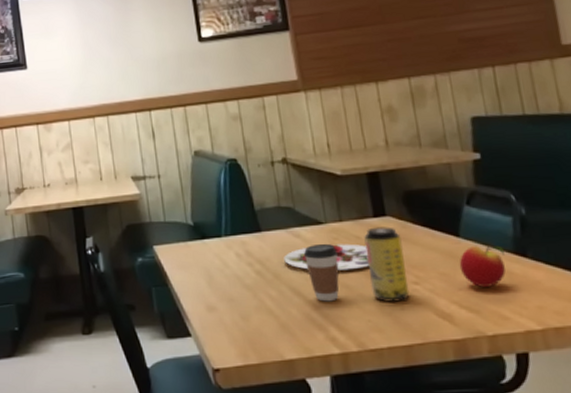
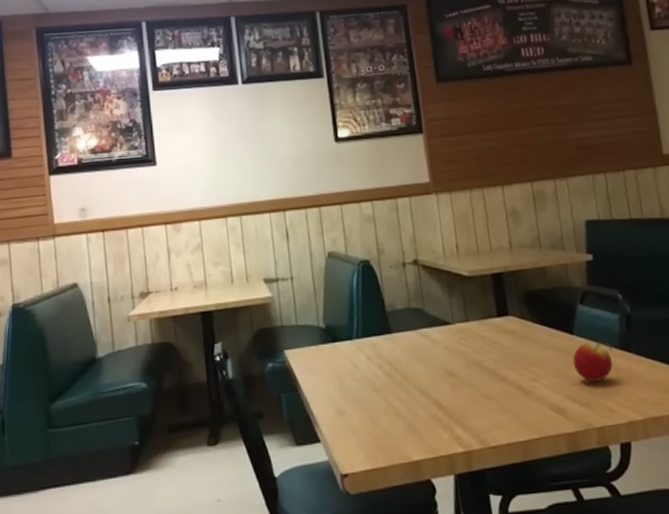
plate: present [284,244,369,271] -> none [413,343,492,371]
coffee cup: present [304,243,340,302] -> none [432,343,465,402]
beverage can: present [364,227,410,303] -> none [488,326,528,400]

